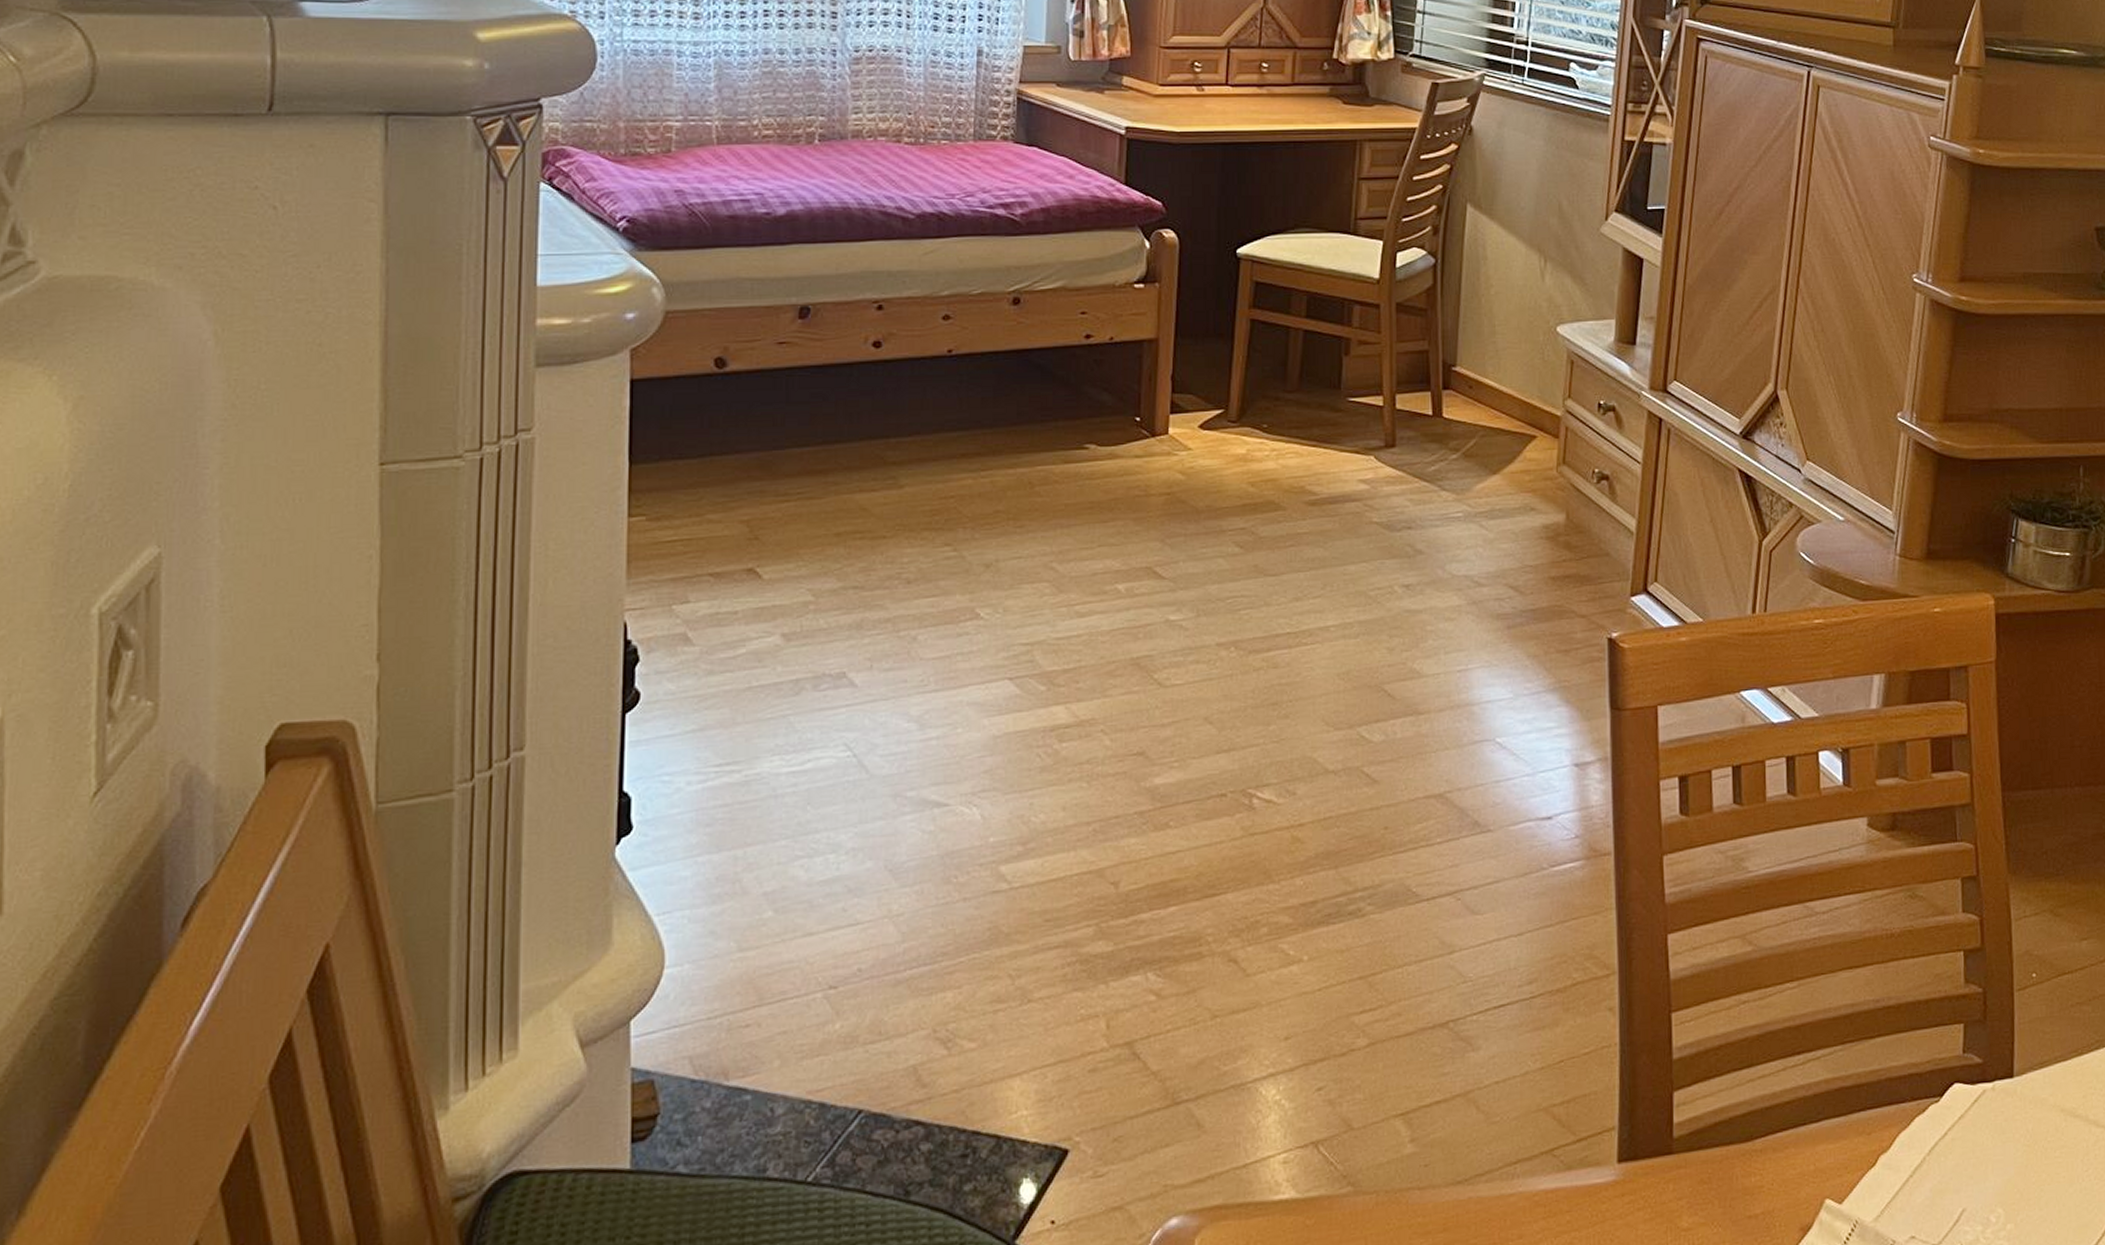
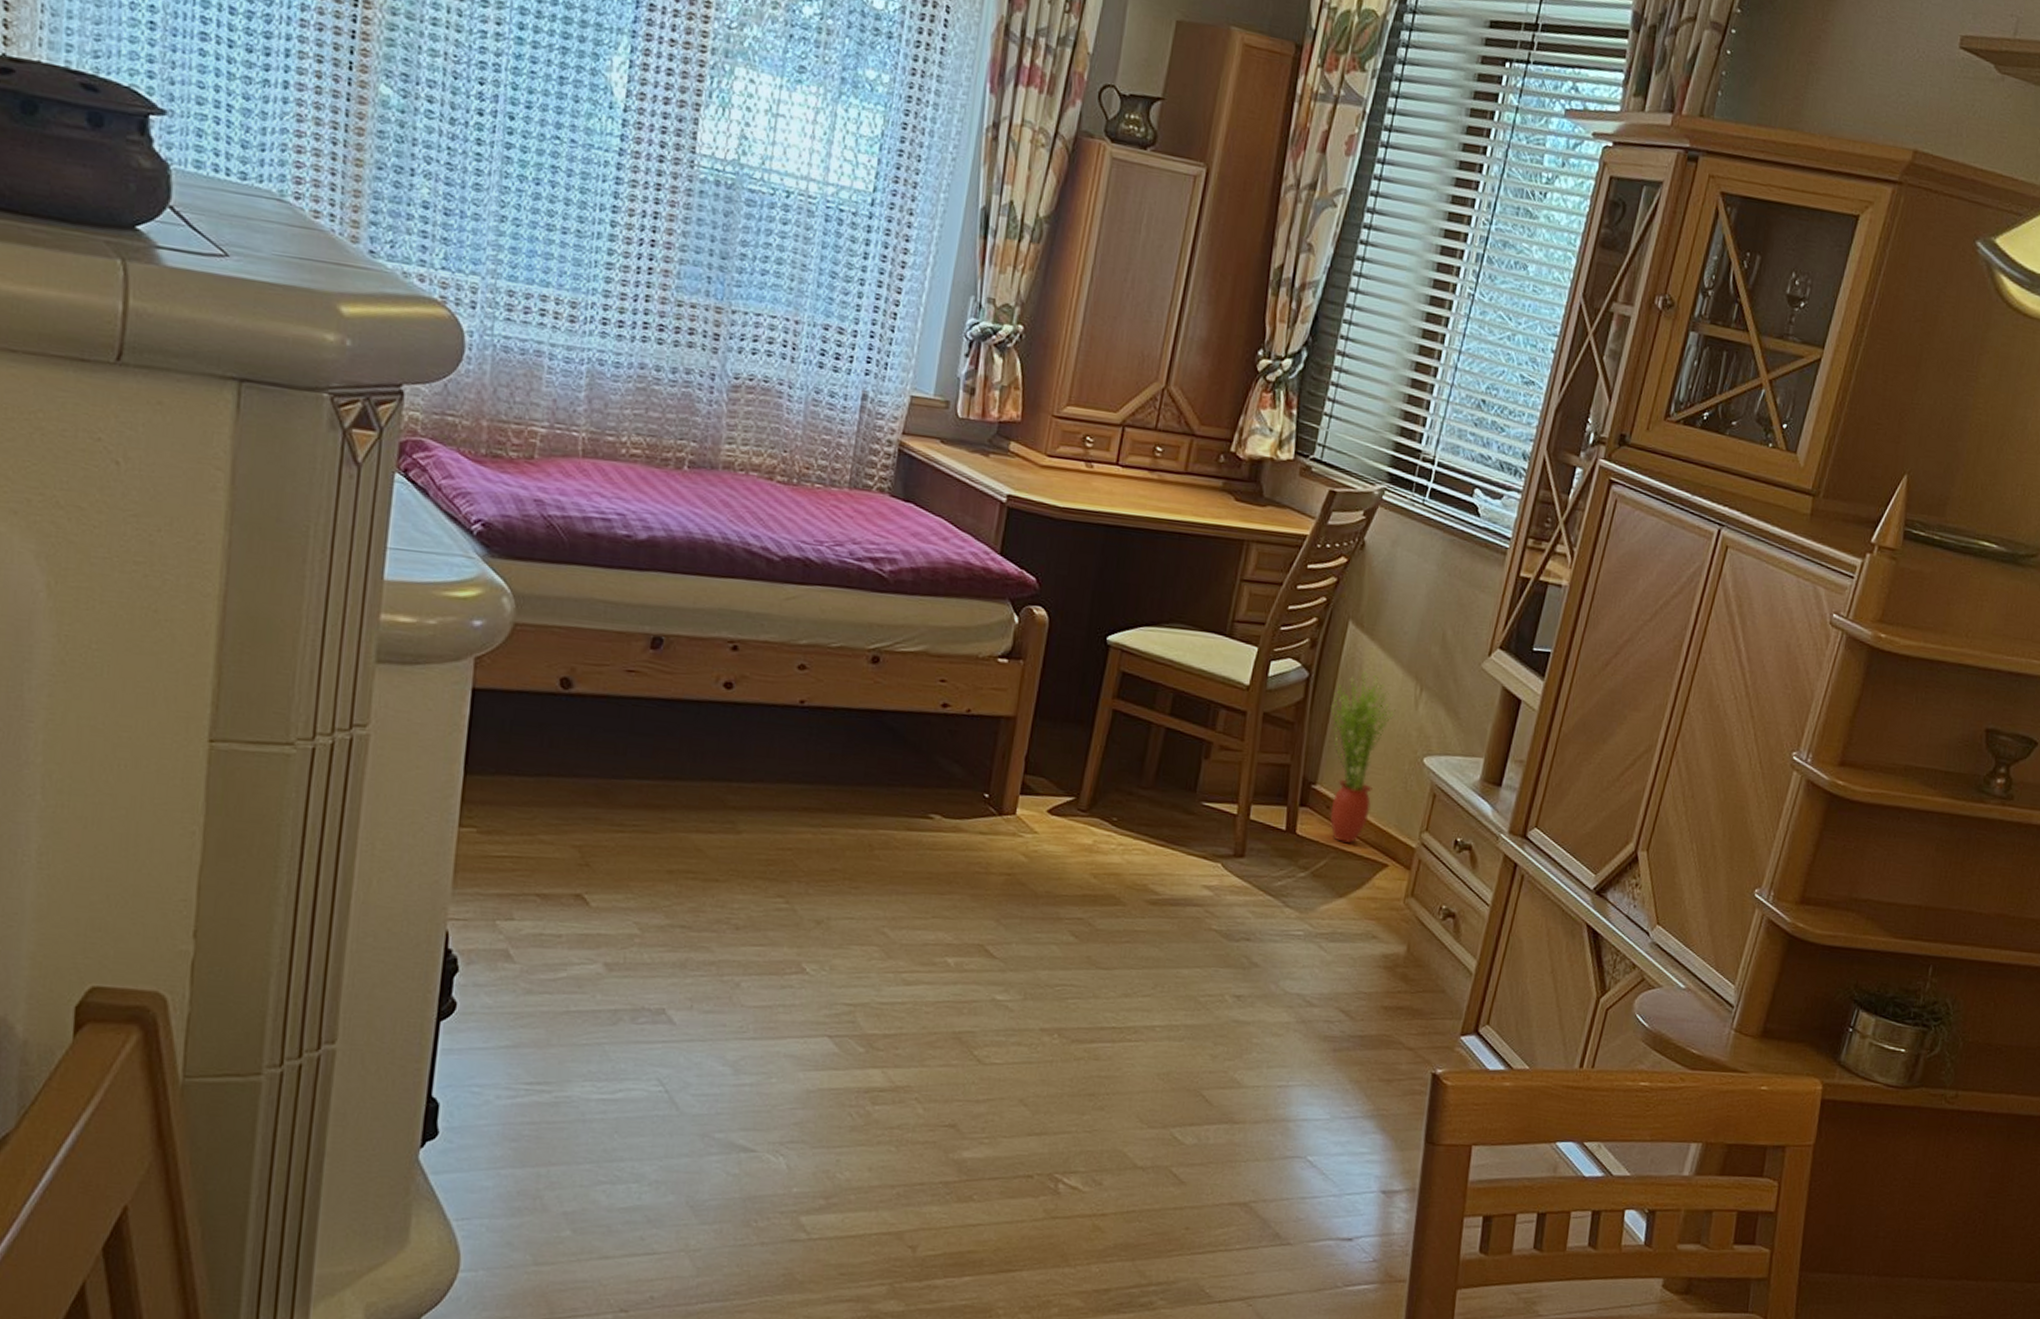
potted plant: none [1459,251,1523,419] -> present [1330,671,1396,843]

